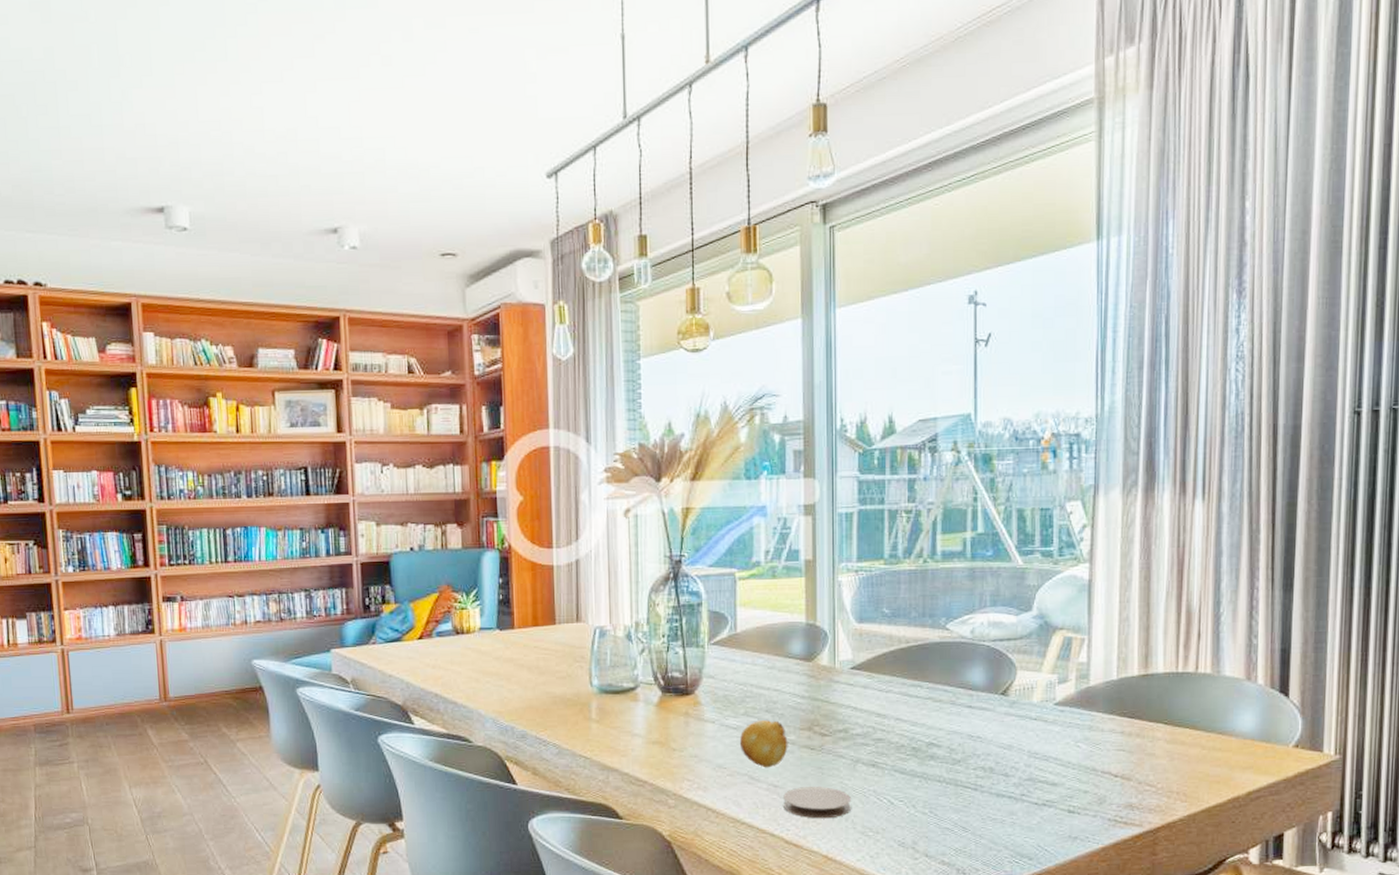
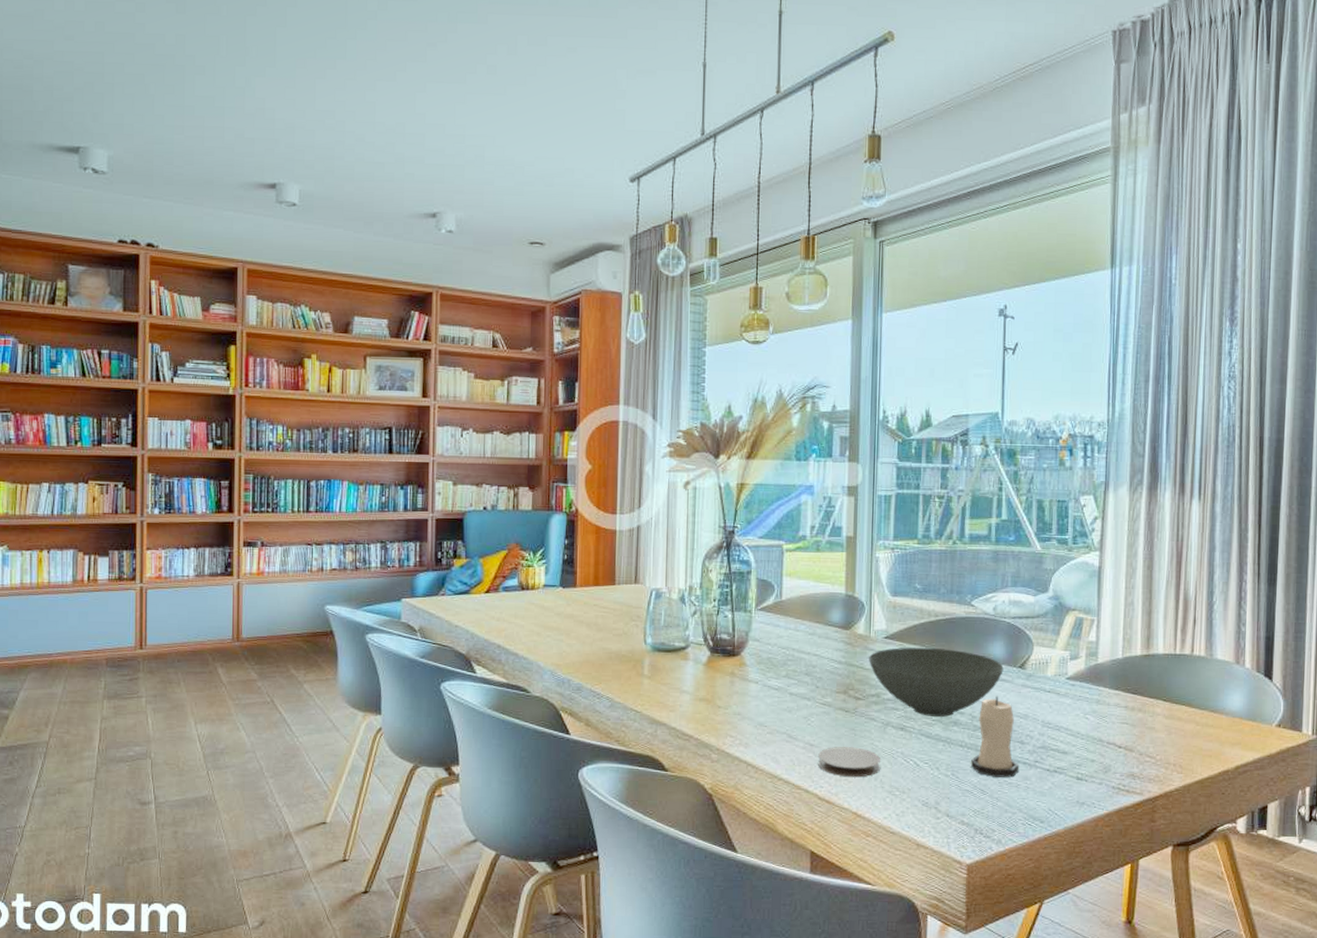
fruit: present [739,720,788,768] -> none [780,683,825,728]
bowl: none [834,676,984,751] -> present [869,647,1004,717]
candle: none [951,726,1004,813] -> present [971,696,1020,777]

